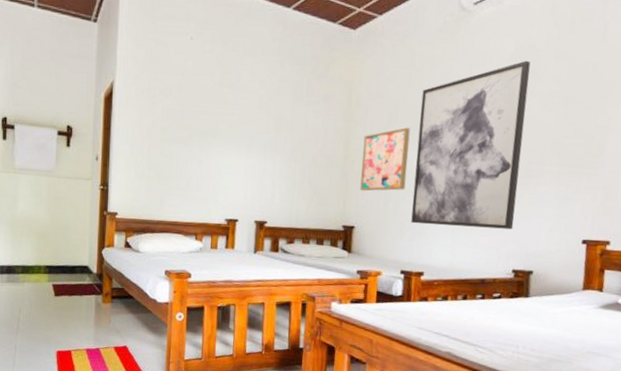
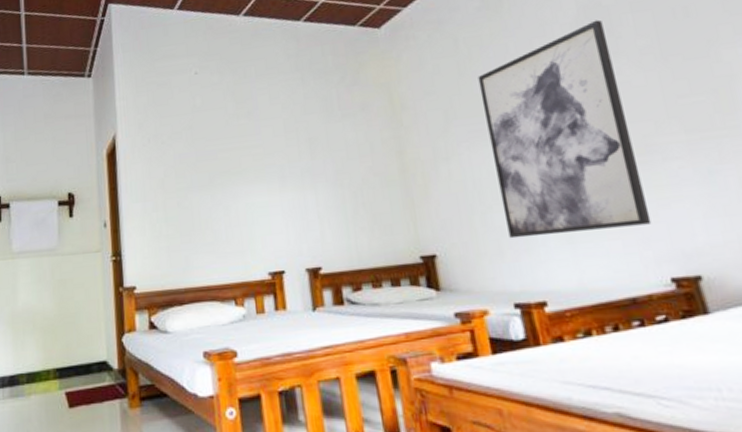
wall art: present [360,127,411,191] -> none [420,122,489,209]

